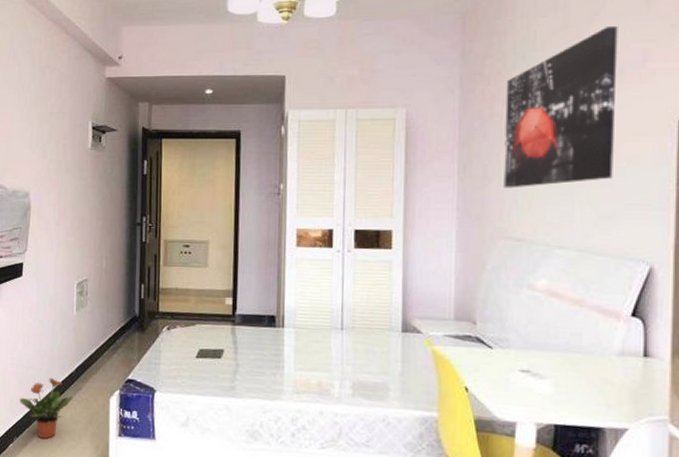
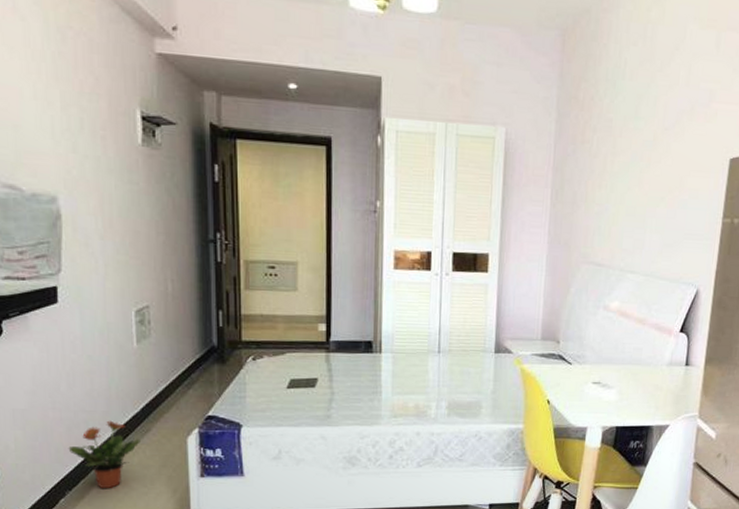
wall art: present [503,26,618,188] -> none [589,63,693,216]

